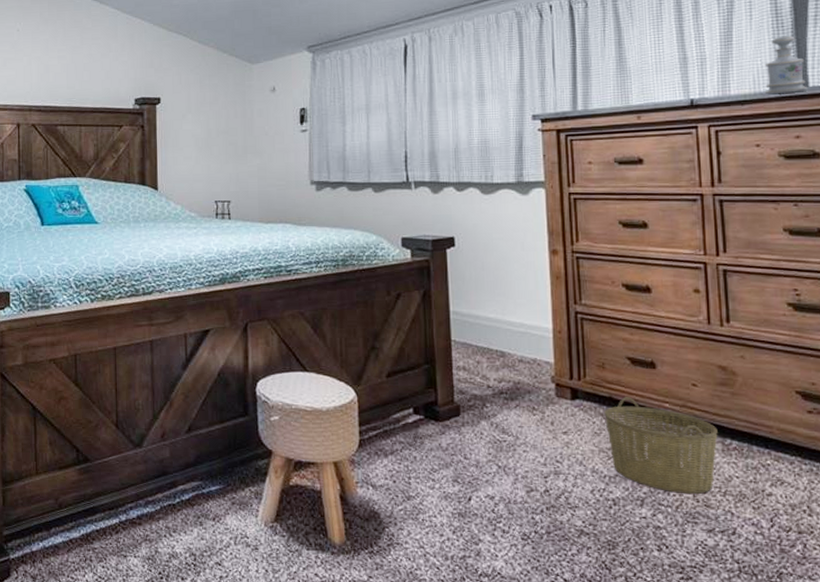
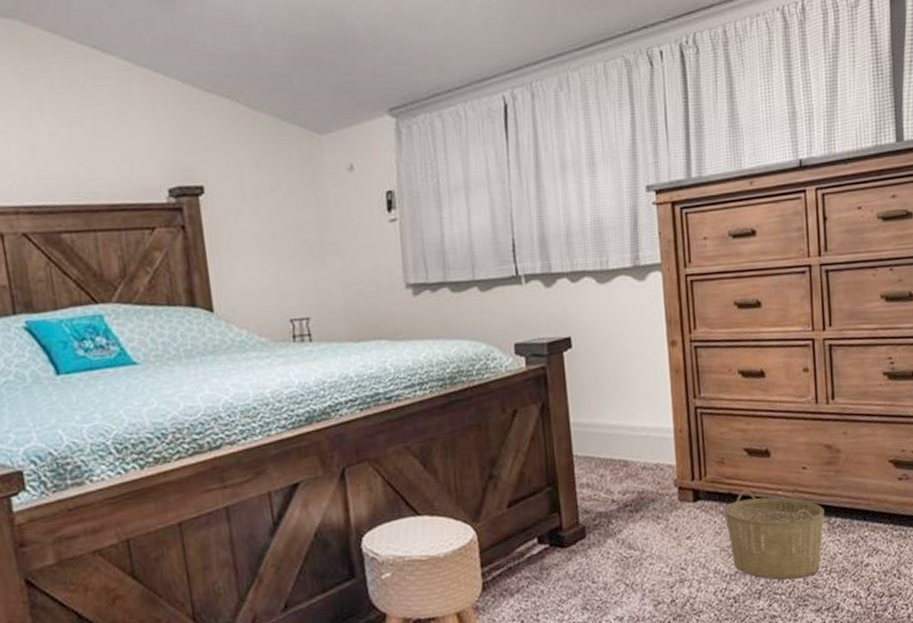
perfume bottle: present [764,35,808,95] -> none [865,84,903,151]

